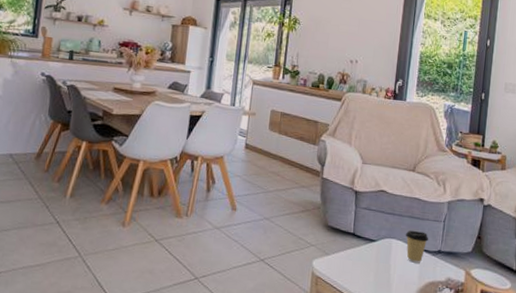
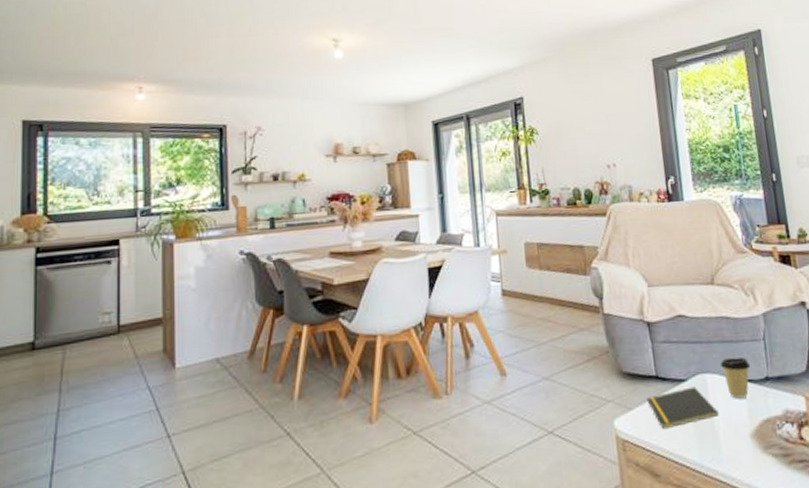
notepad: none [342,246,396,275] -> present [646,386,719,430]

